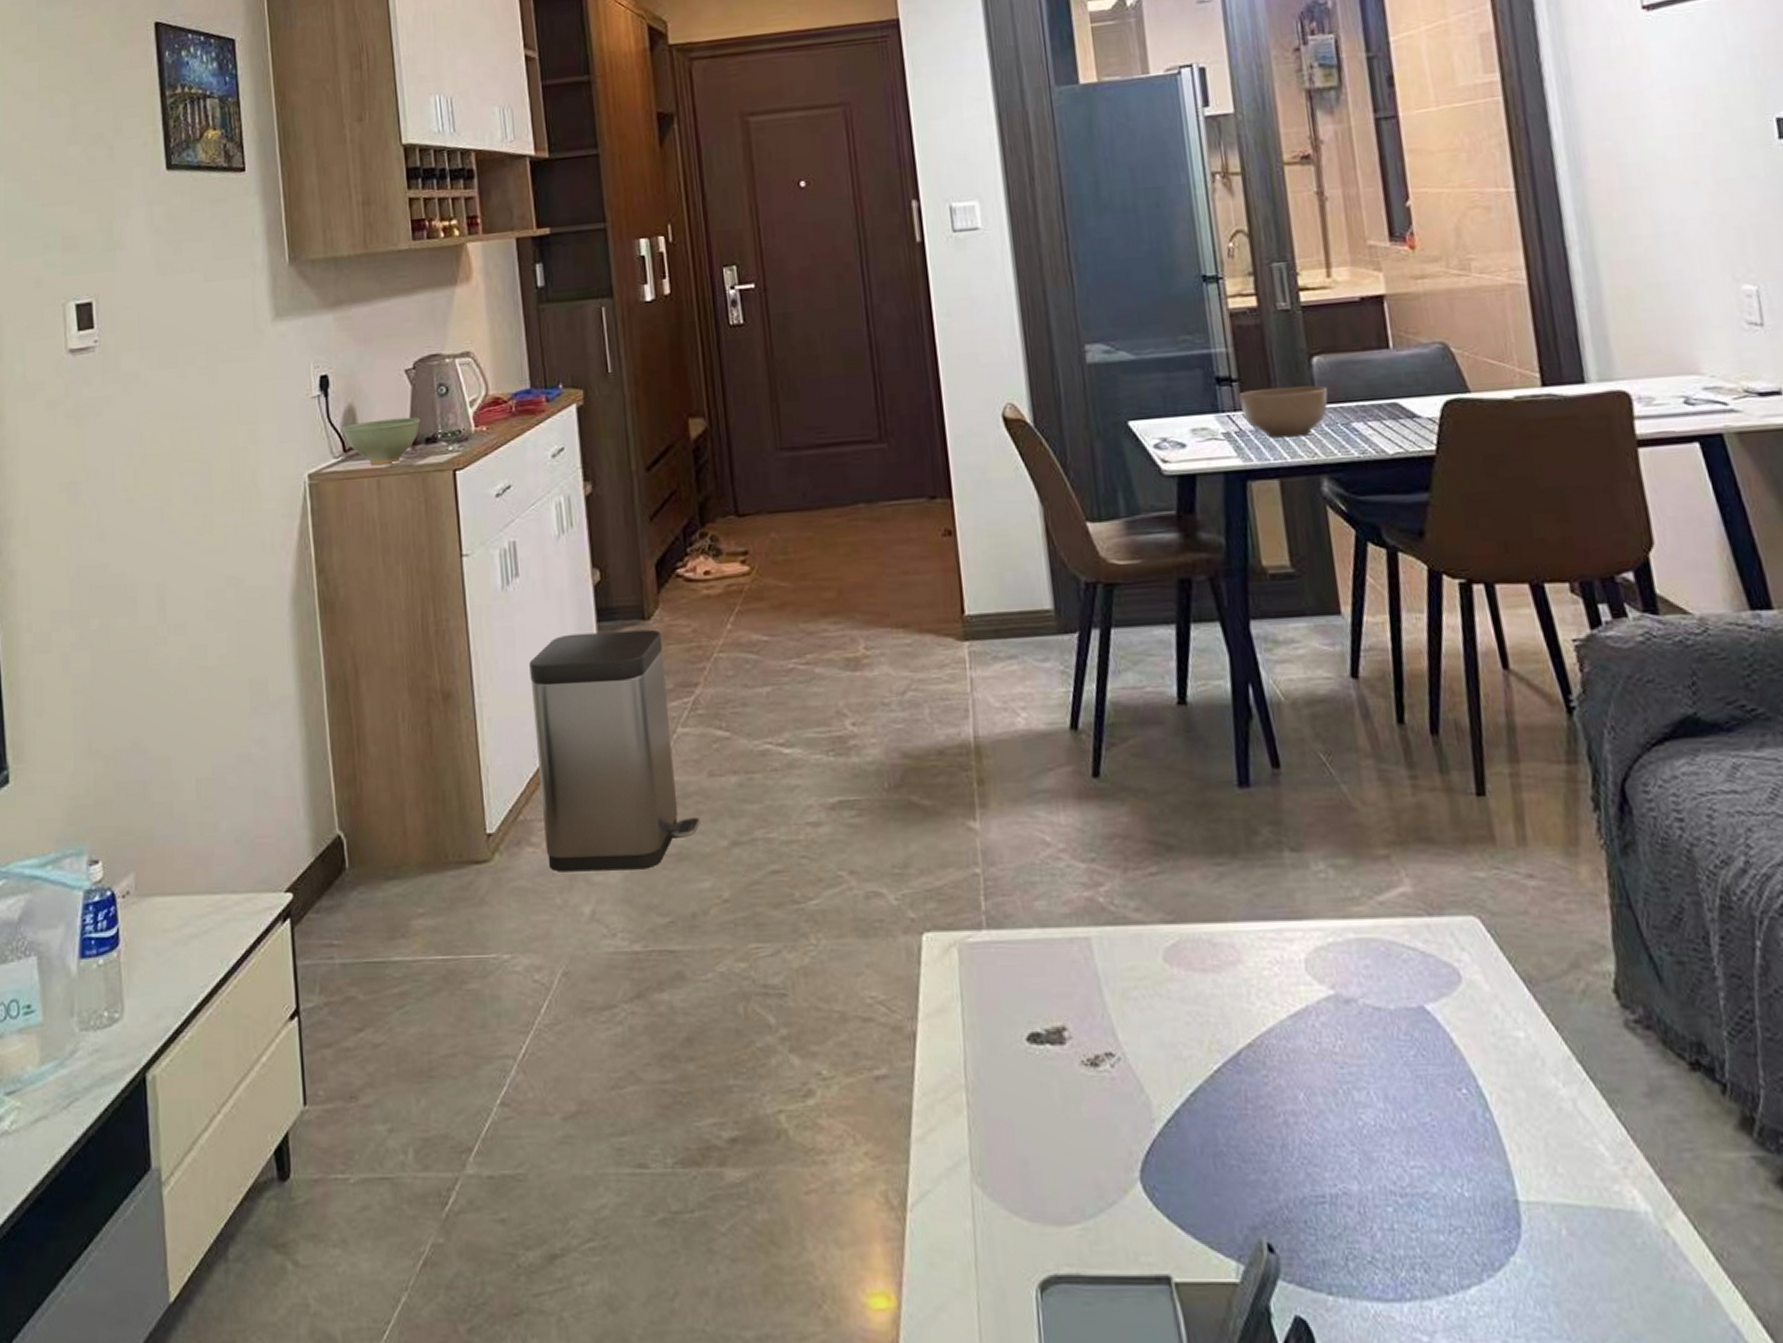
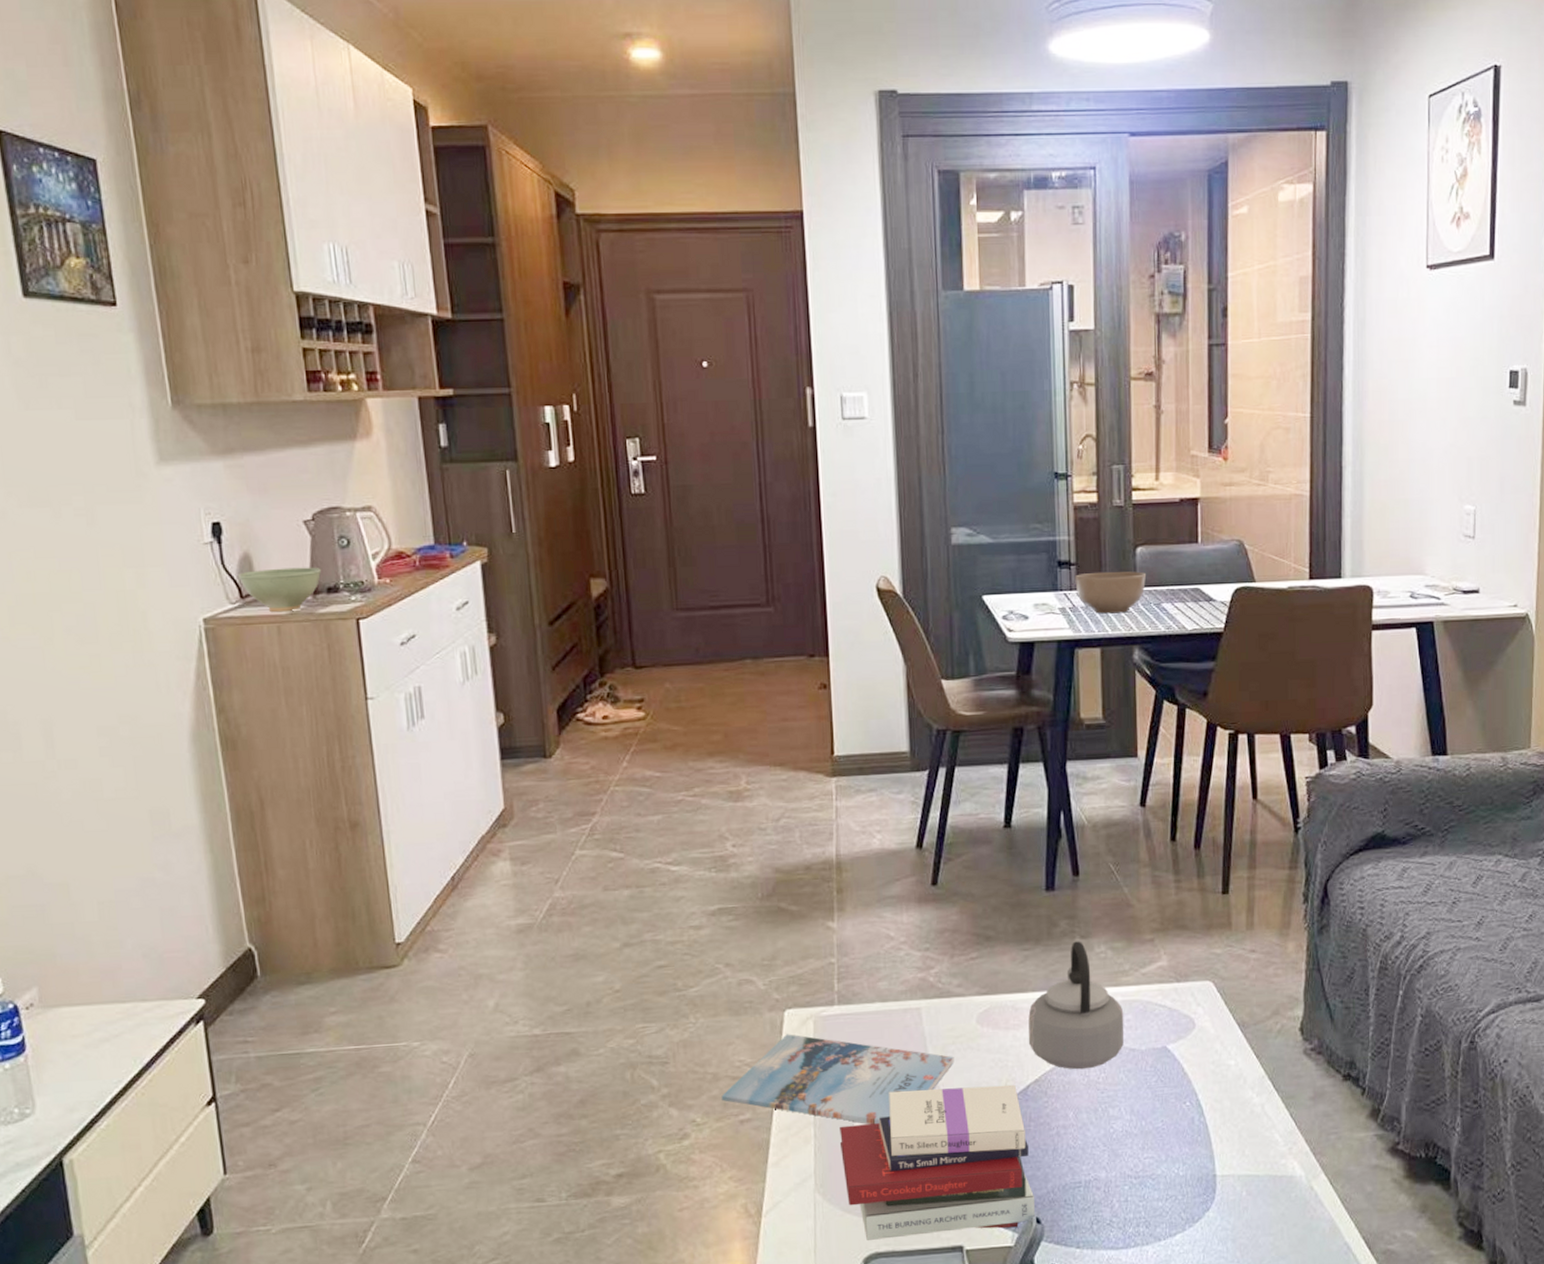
pedal bin: present [529,629,700,872] -> none [435,766,595,973]
magazine: none [851,964,1139,1094] -> present [721,1034,954,1125]
books: none [998,1048,1266,1257] -> present [839,1084,1035,1240]
teapot: none [1230,855,1364,1033] -> present [1028,941,1124,1070]

